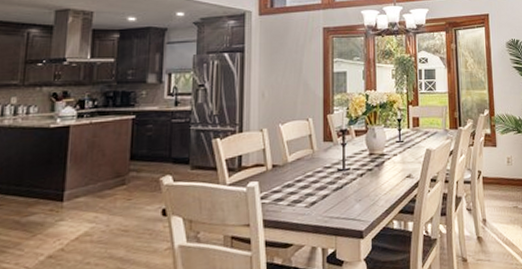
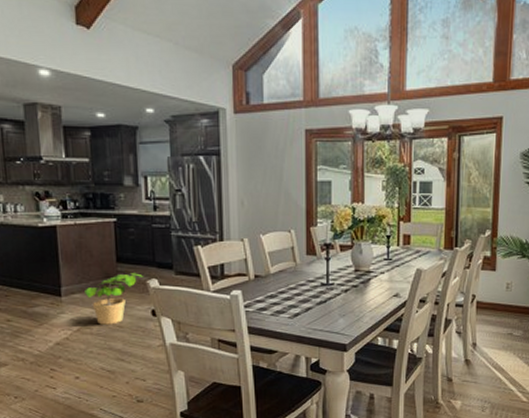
potted plant: none [90,170,157,230] -> present [85,273,143,325]

